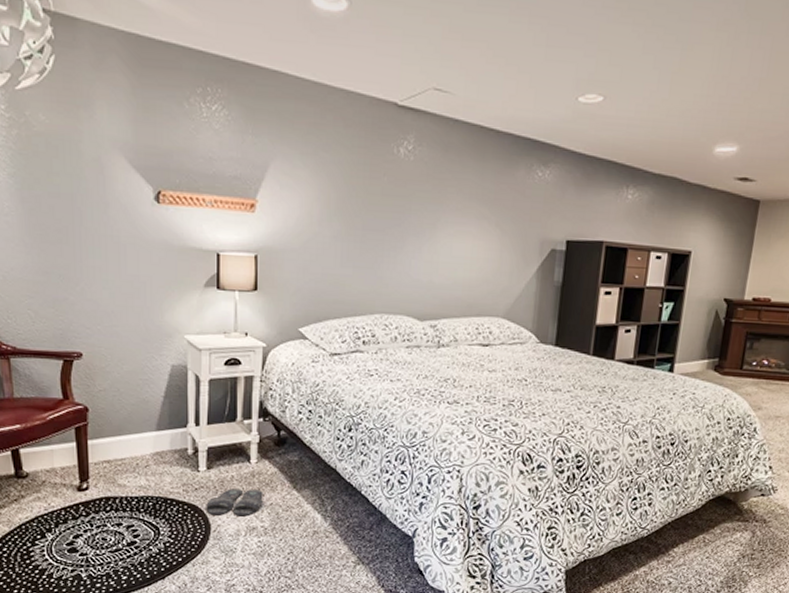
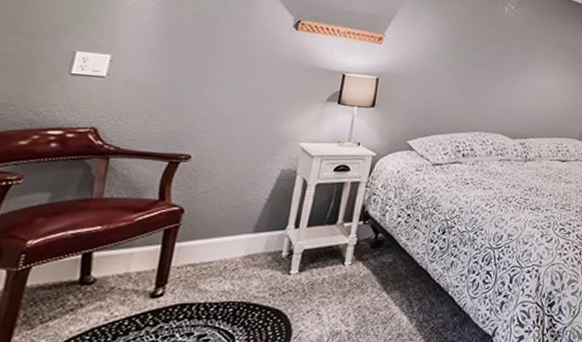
slippers: present [206,488,264,517] -> none [290,292,353,321]

